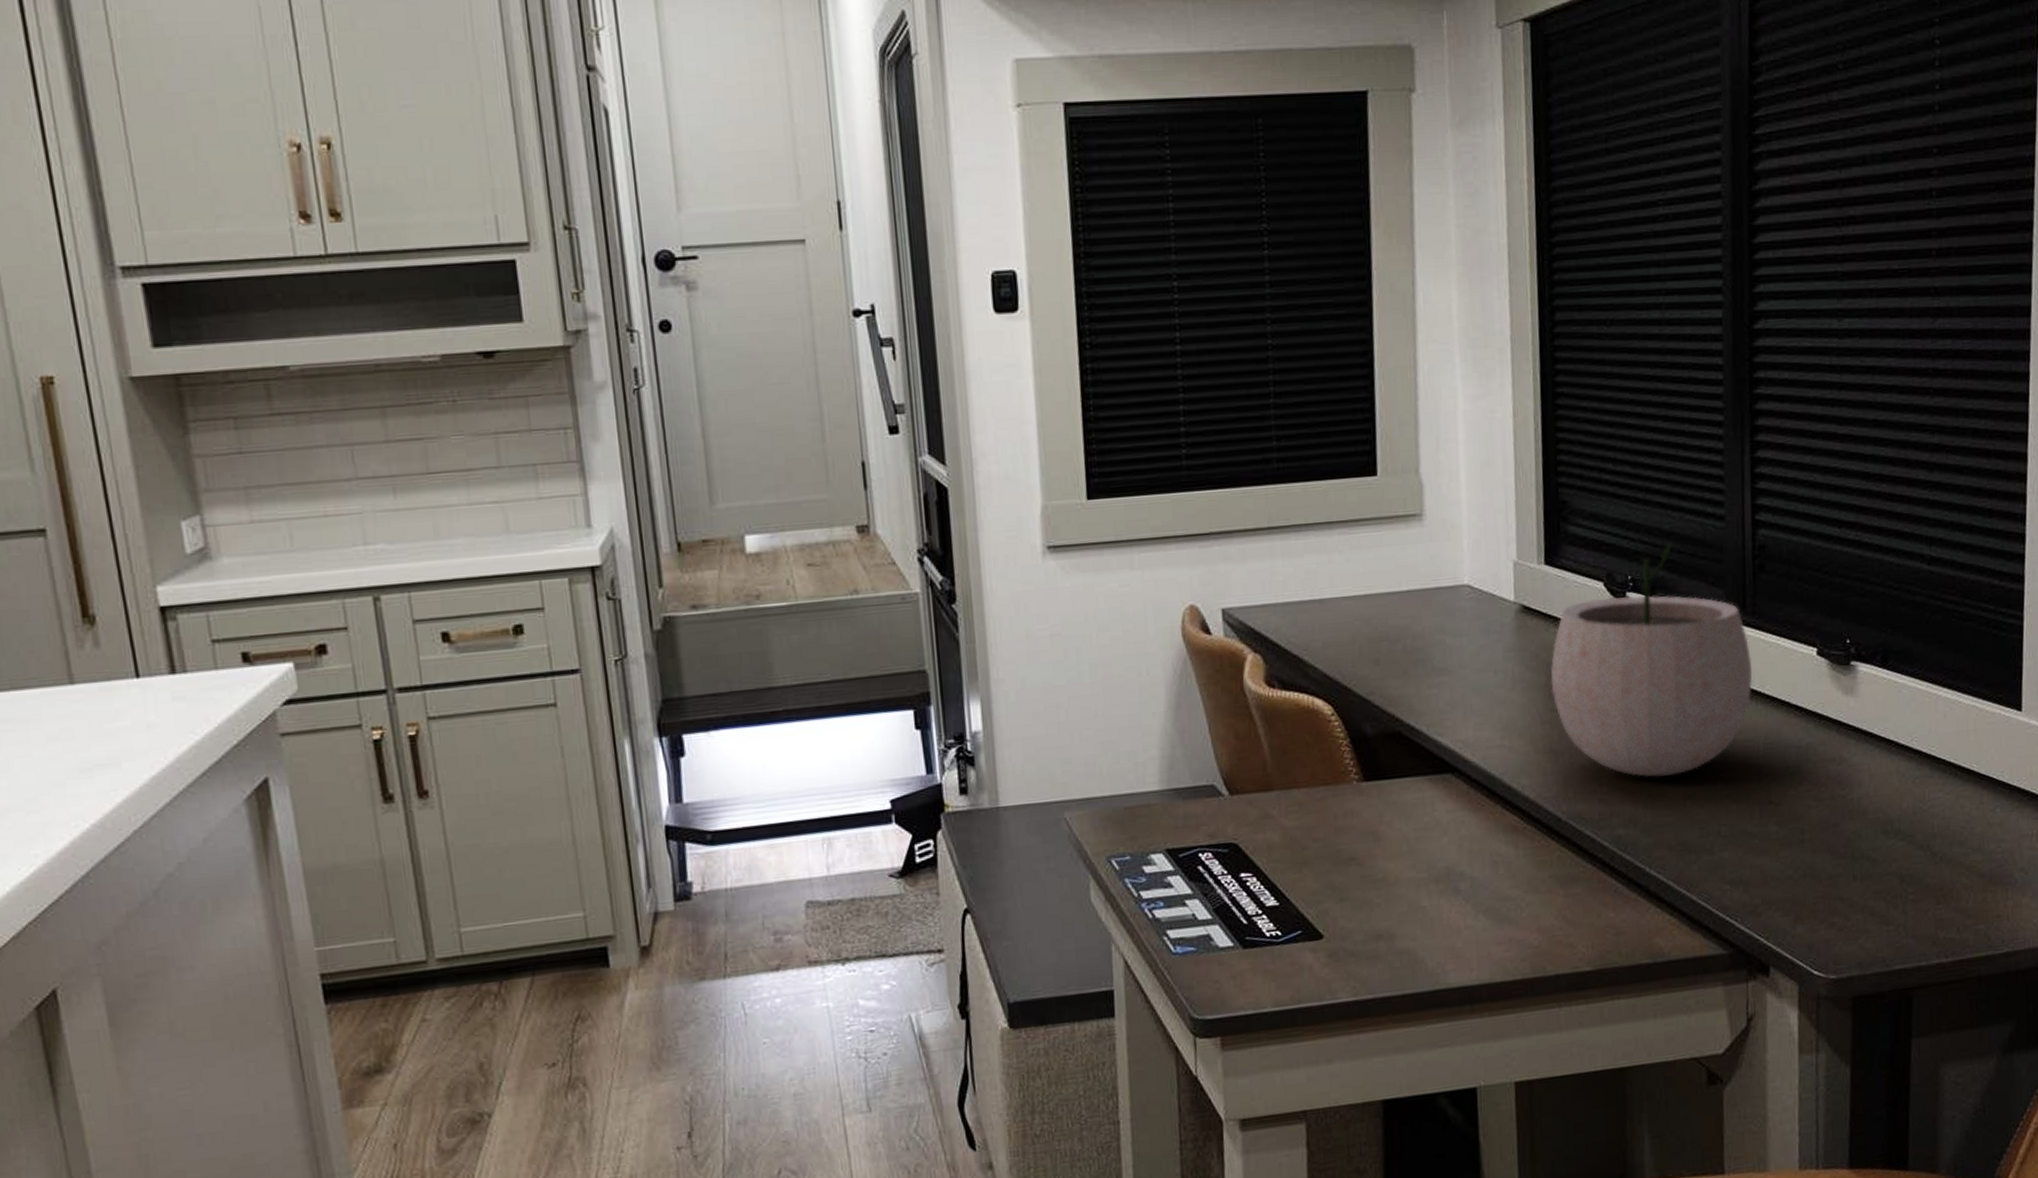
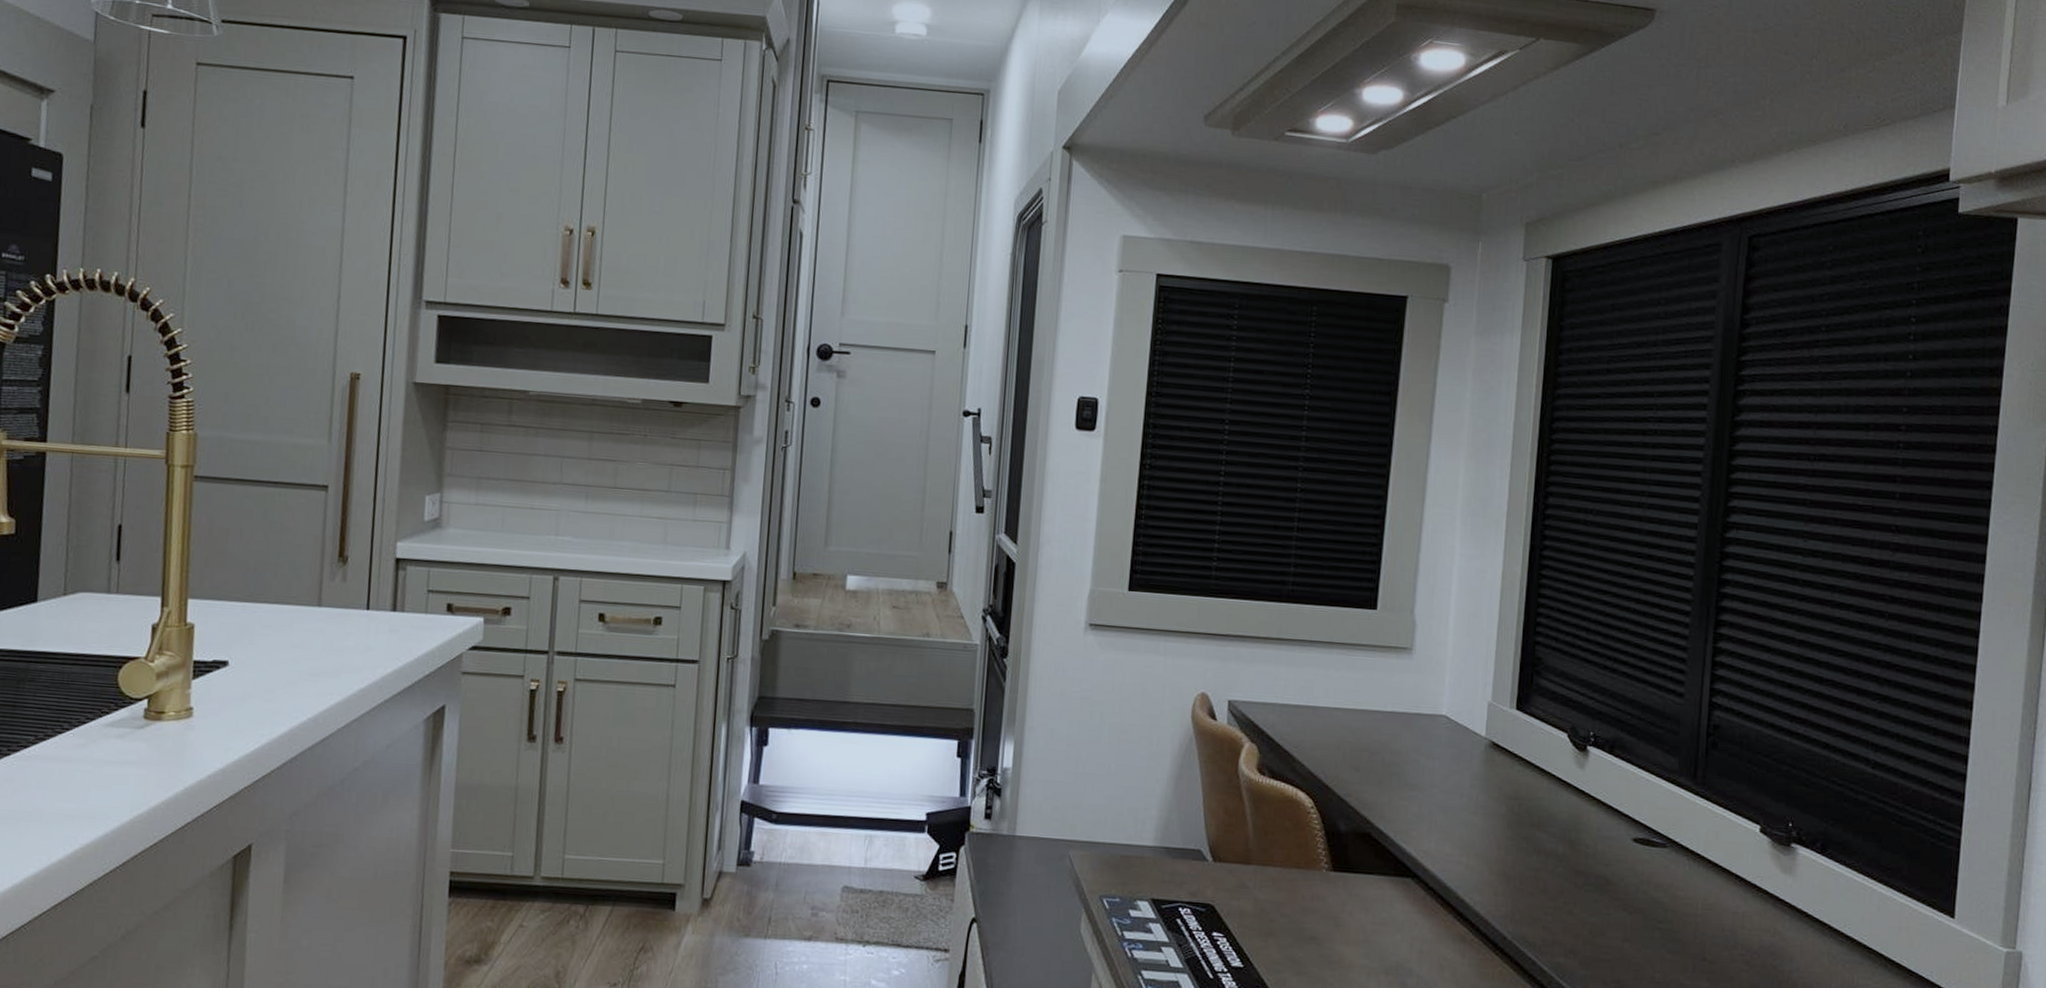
plant pot: present [1550,537,1753,777] -> none [1510,699,1698,918]

